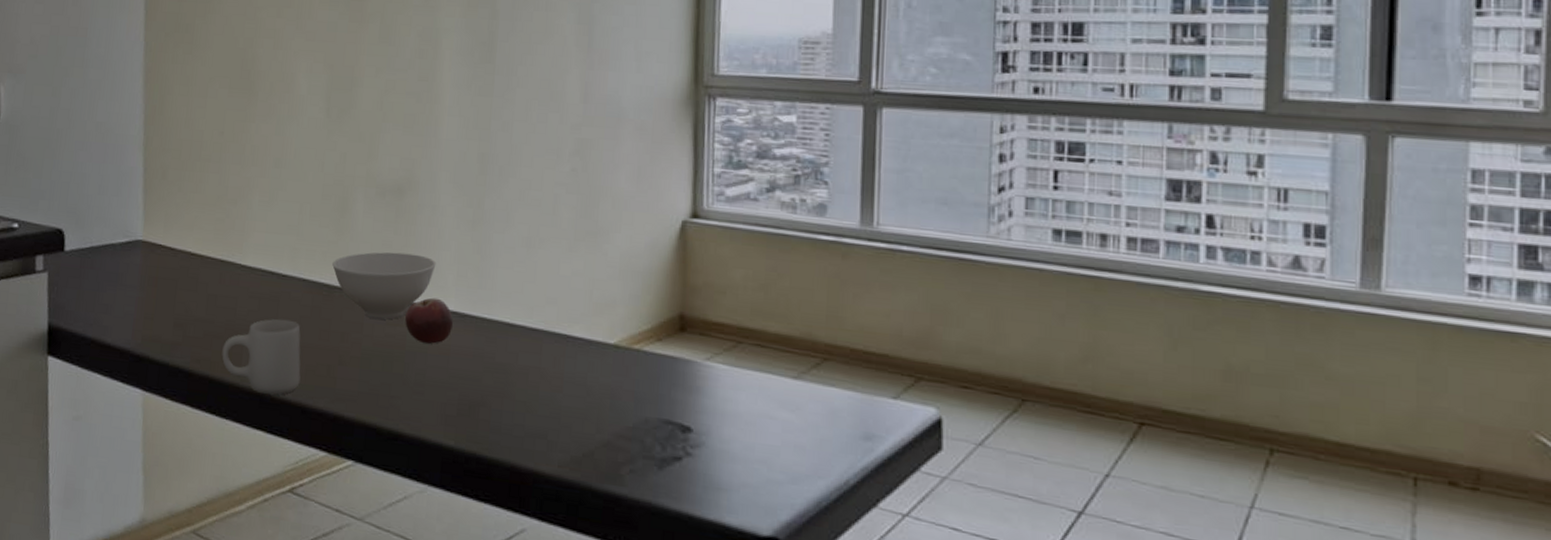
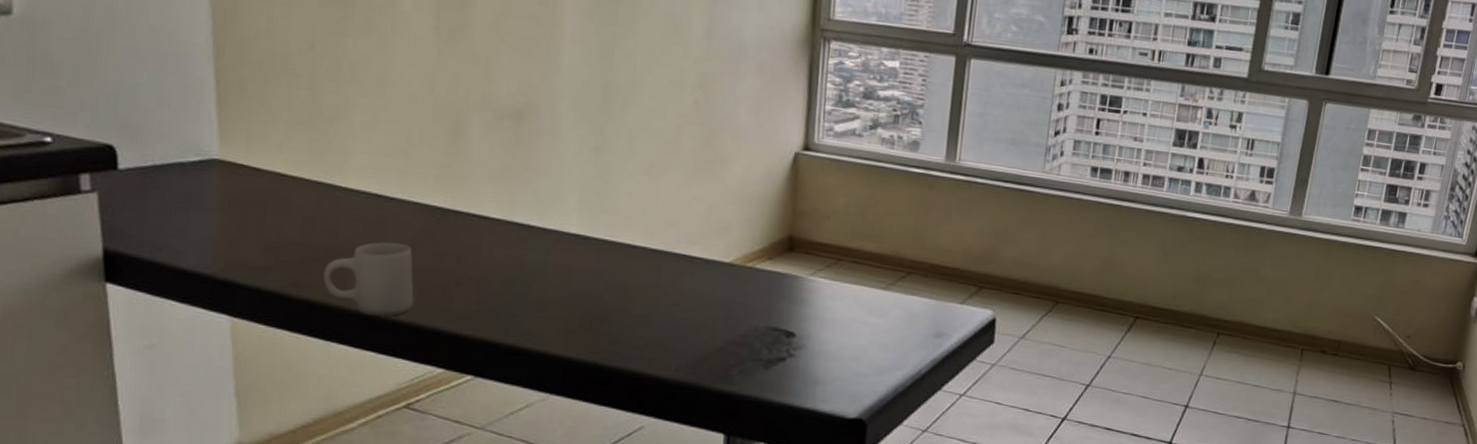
bowl: present [332,252,437,320] -> none [446,176,558,242]
fruit: present [405,297,453,344] -> none [525,221,575,265]

